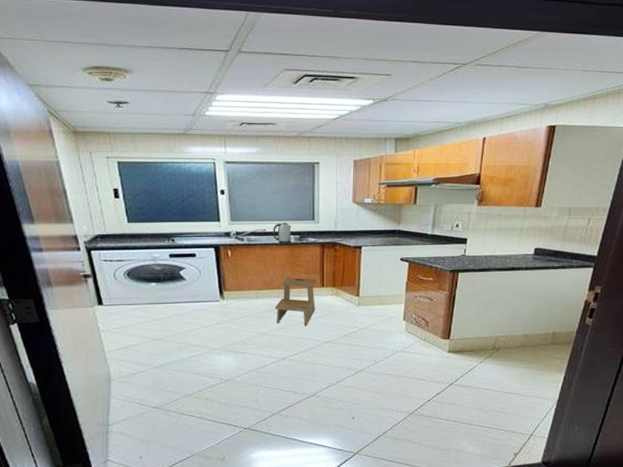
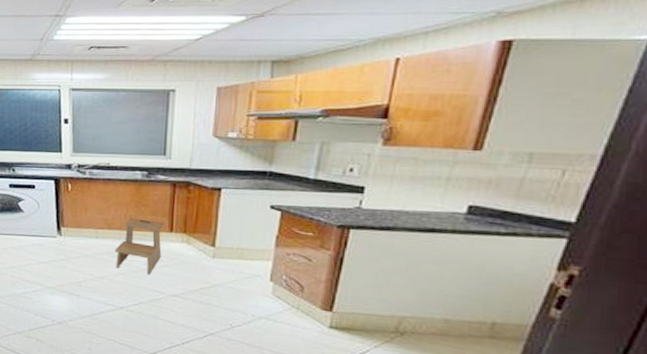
kettle: present [273,223,291,243] -> none [117,156,139,180]

